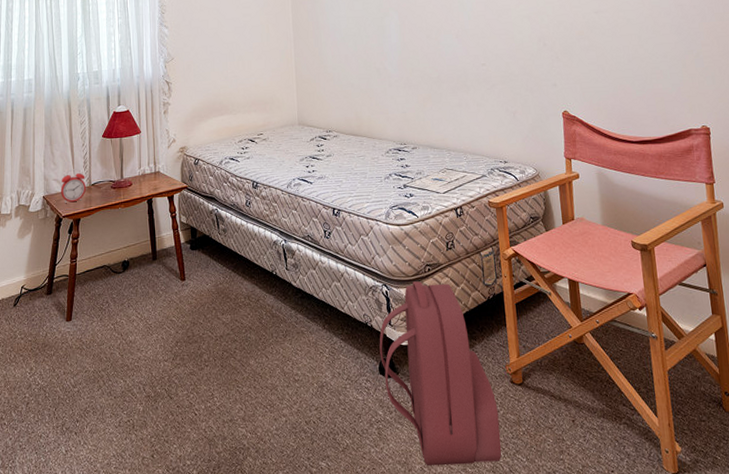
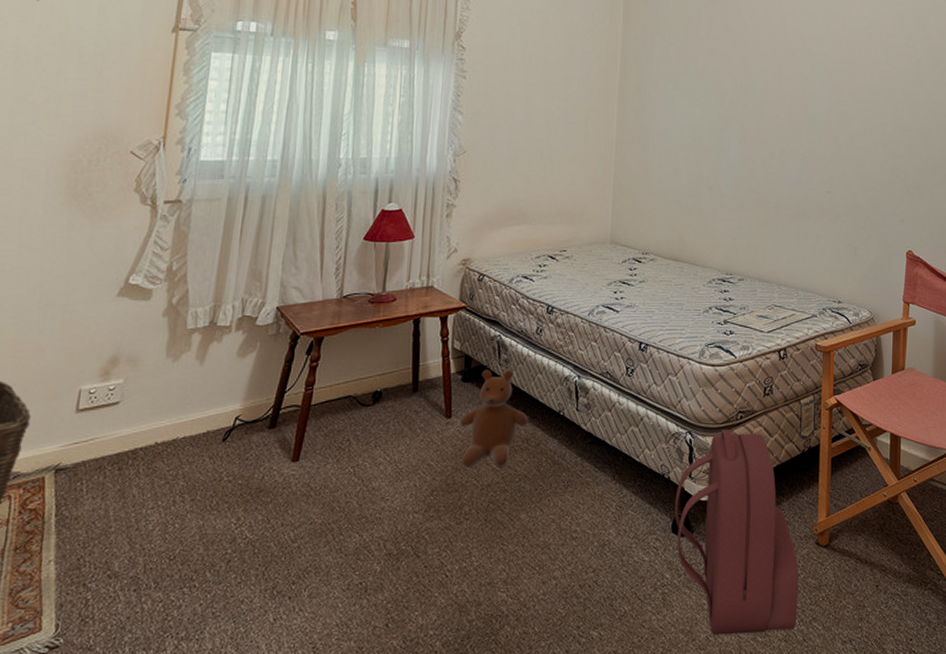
alarm clock: present [60,169,87,203] -> none [300,276,336,317]
teddy bear: none [193,237,248,322] -> present [460,370,529,468]

